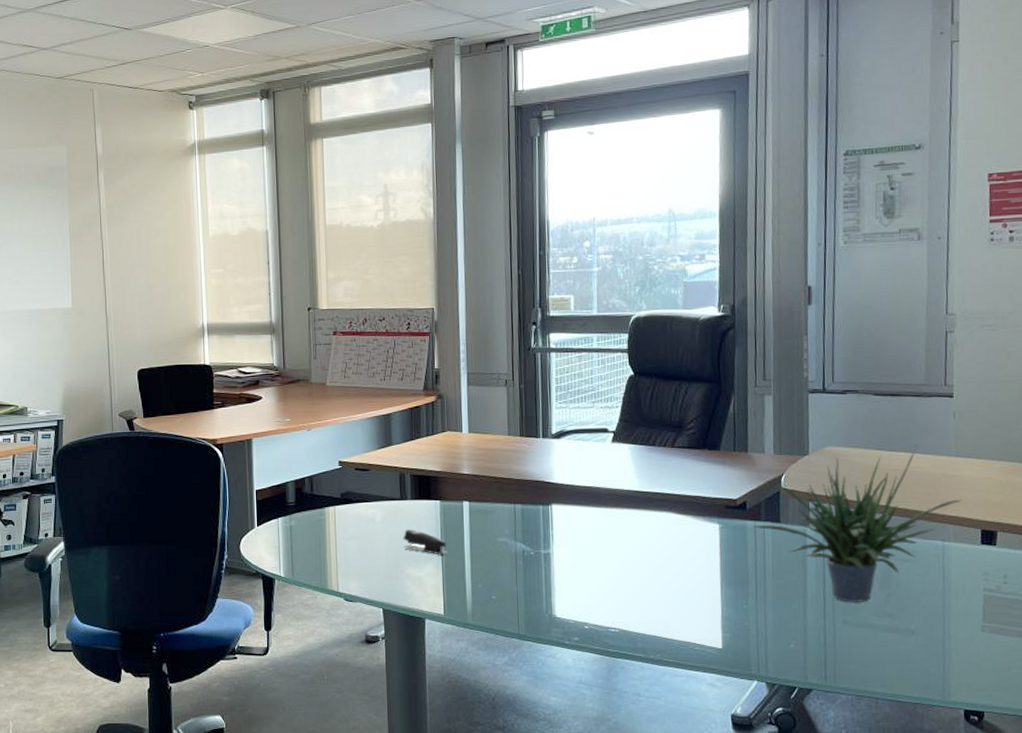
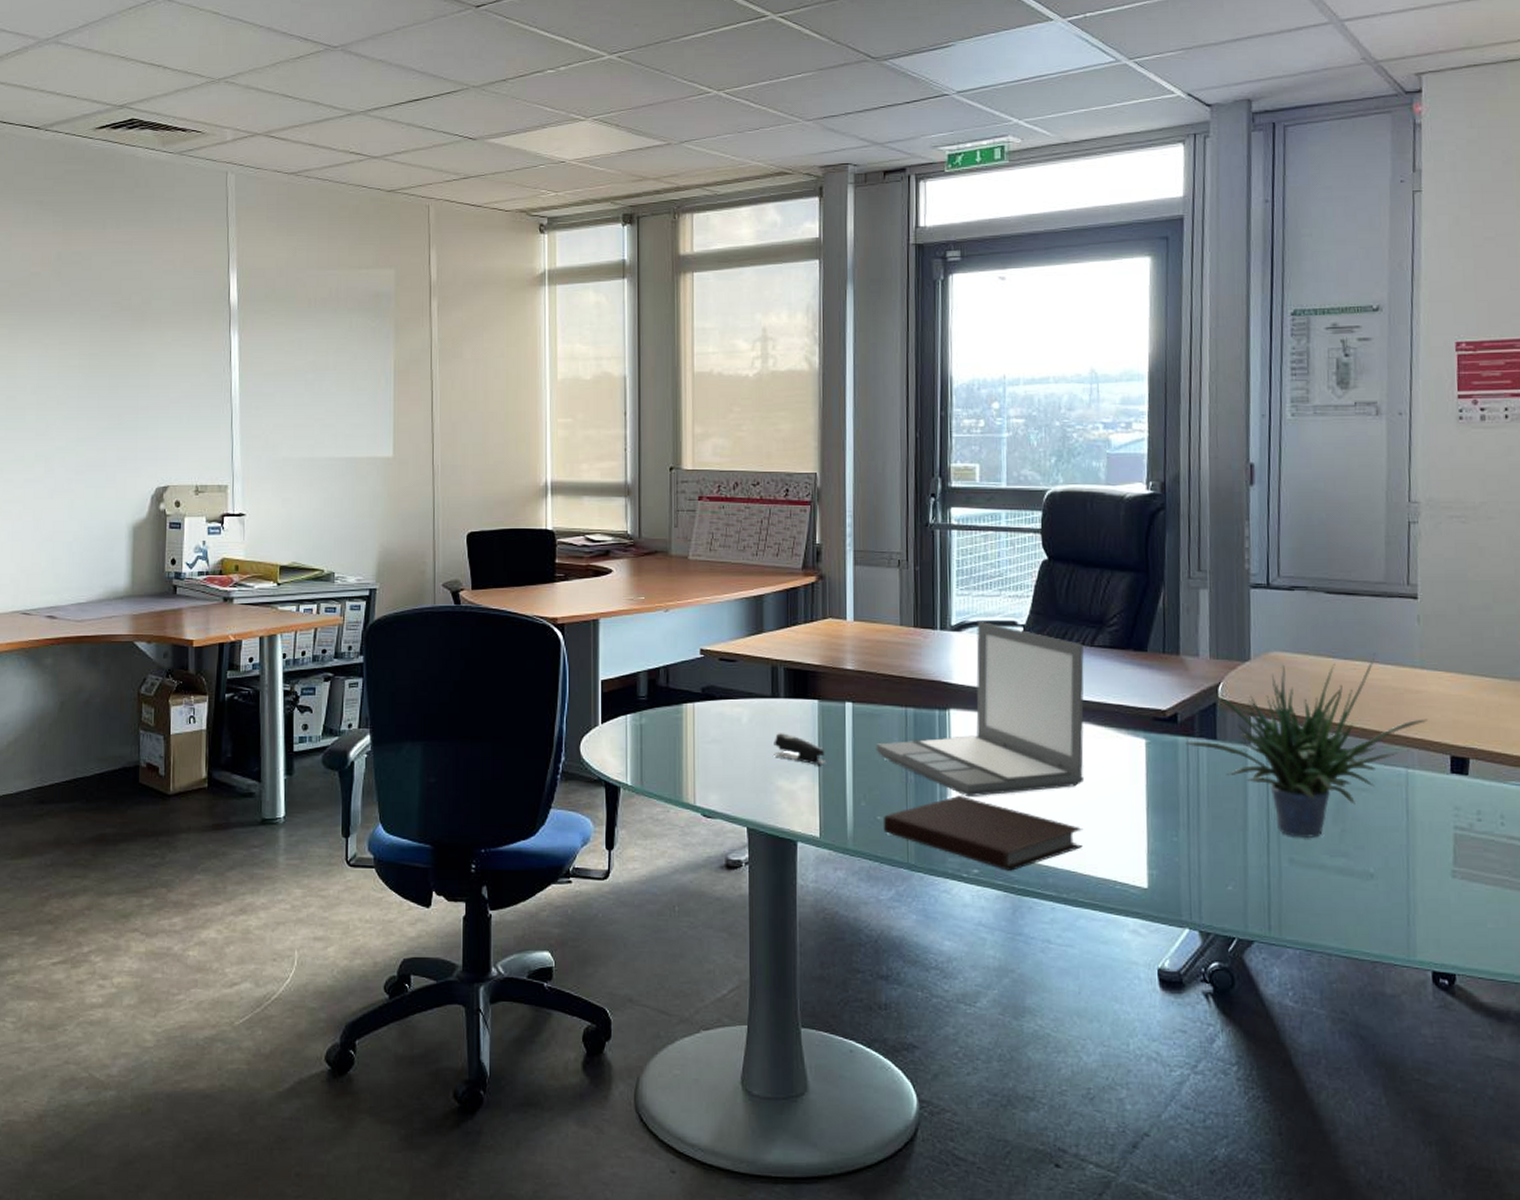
laptop: none [489,429,668,577] -> present [876,620,1085,796]
notebook: none [497,577,667,638] -> present [883,796,1083,871]

